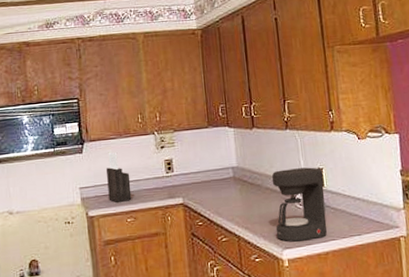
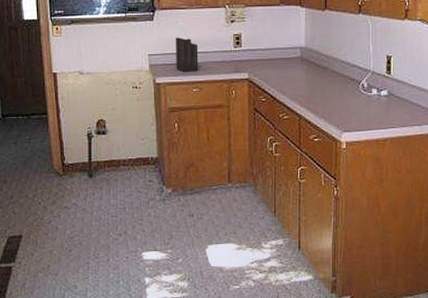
coffee maker: present [272,167,327,242] -> none [337,54,390,126]

